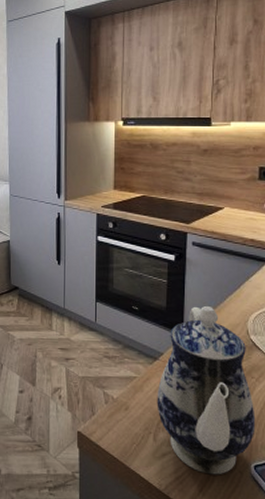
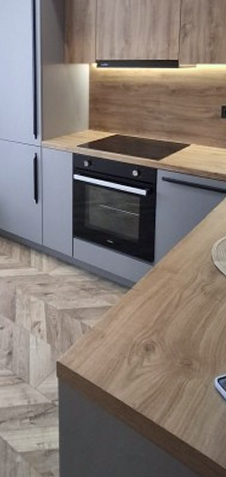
teapot: present [157,306,256,475] -> none [130,237,219,391]

